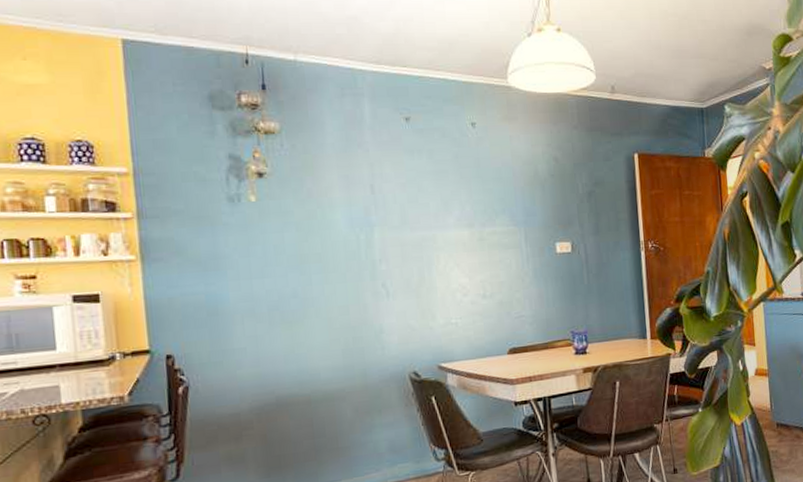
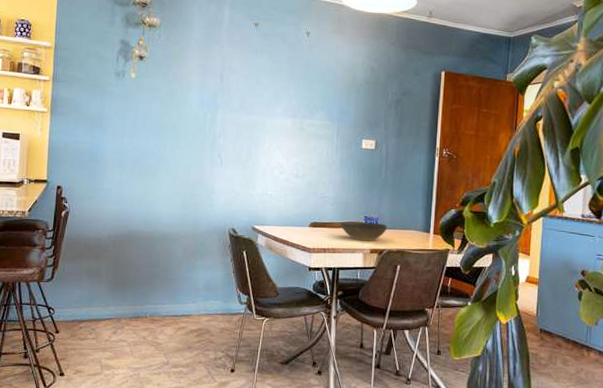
bowl: none [544,336,598,361] -> present [340,221,387,241]

